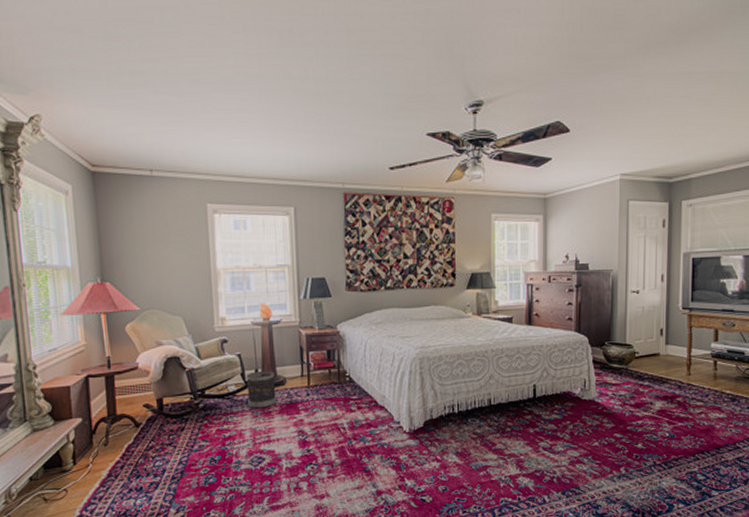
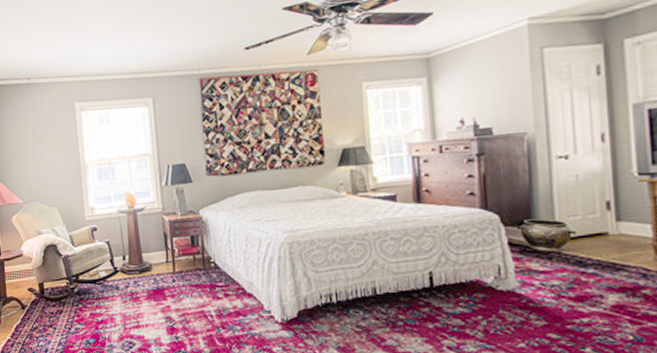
wastebasket: present [246,370,276,409] -> none [115,256,144,294]

